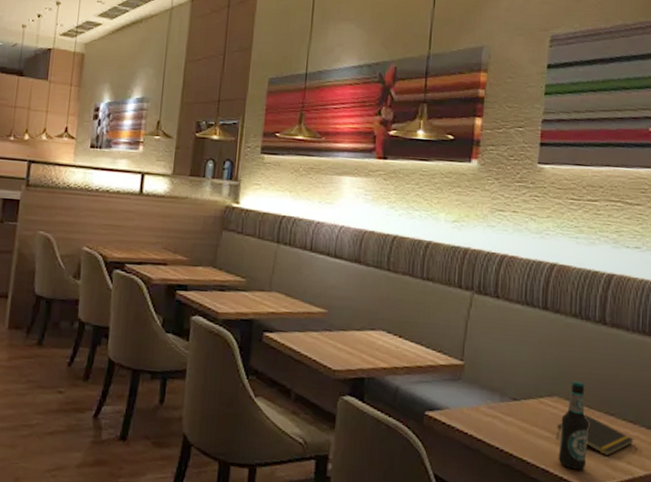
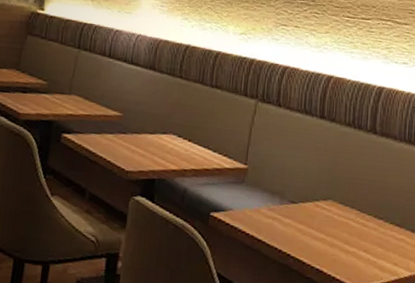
notepad: present [556,414,634,457] -> none [330,218,400,258]
bottle: present [558,380,589,470] -> none [331,185,360,271]

